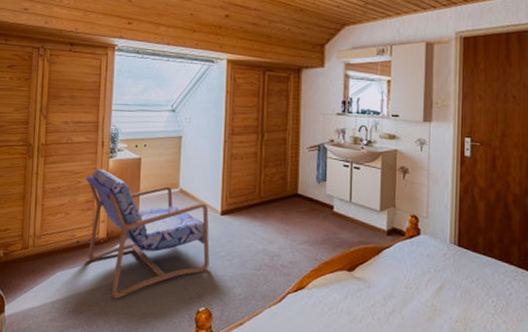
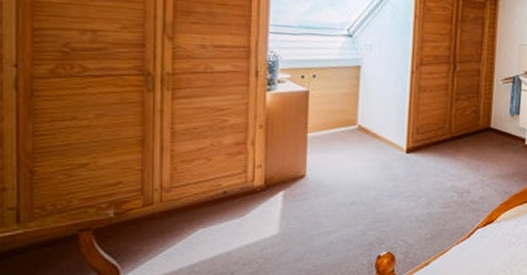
armchair: present [85,169,210,299] -> none [233,104,393,253]

